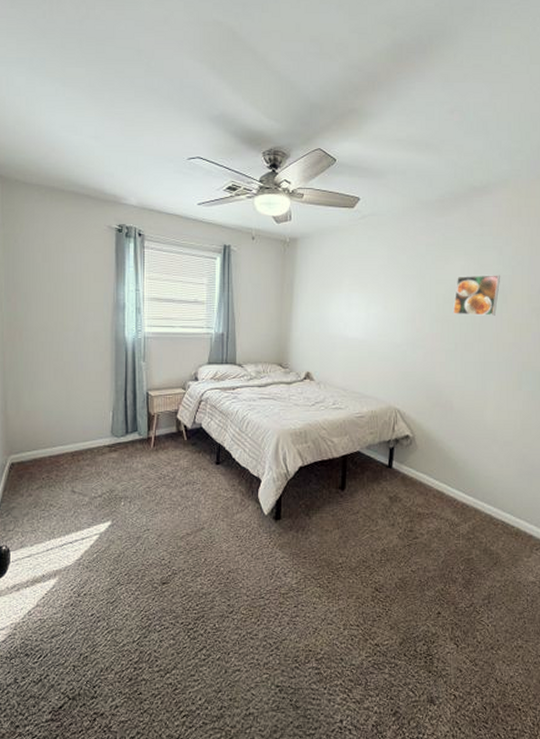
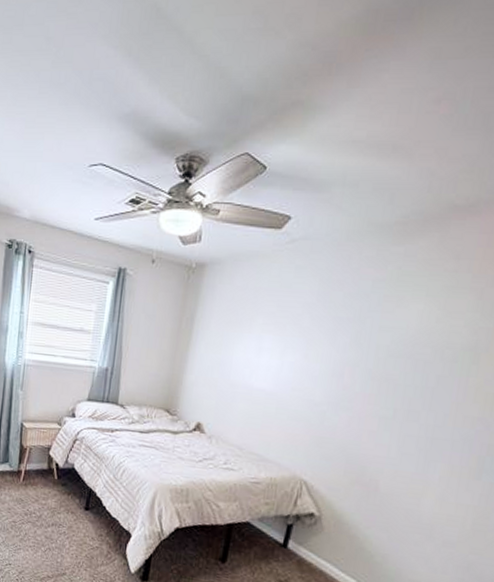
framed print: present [452,275,501,316] -> none [396,323,476,380]

